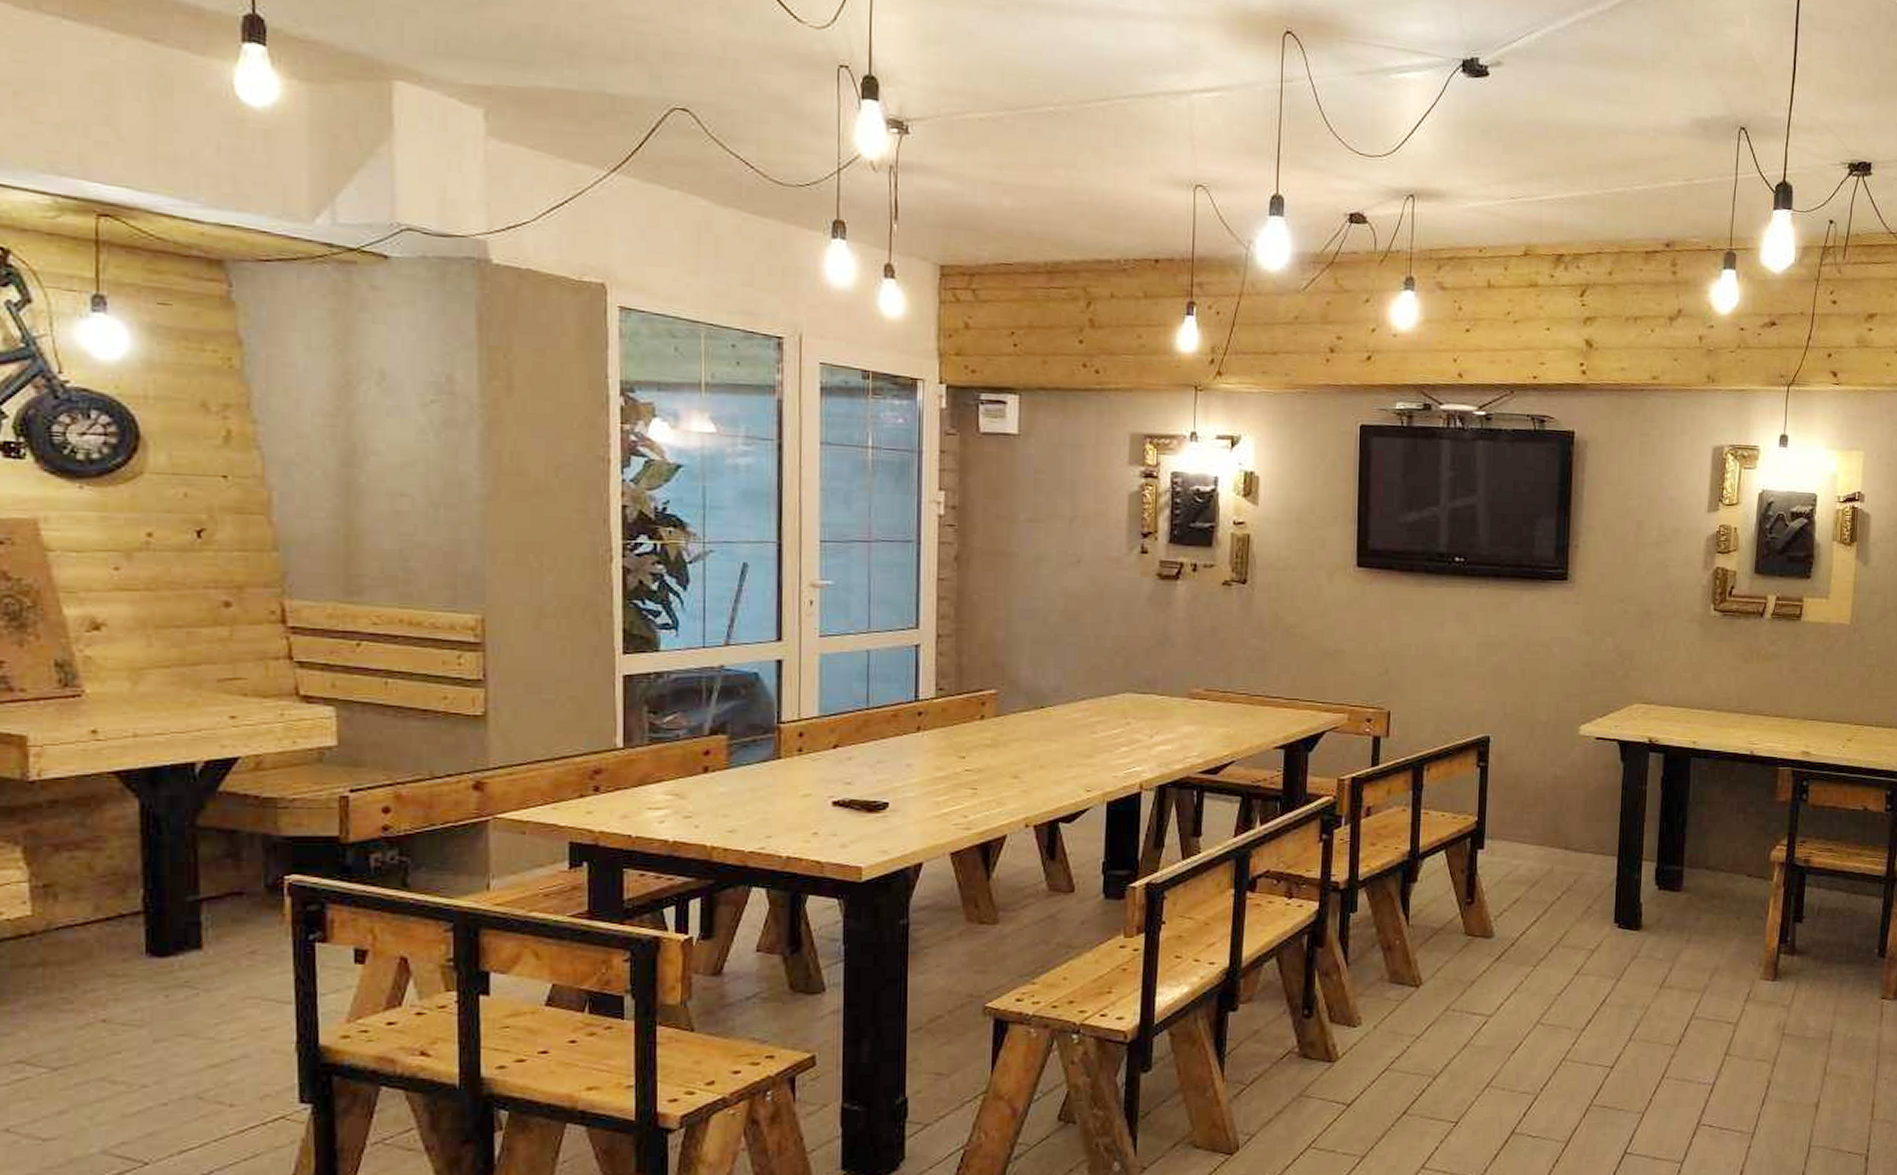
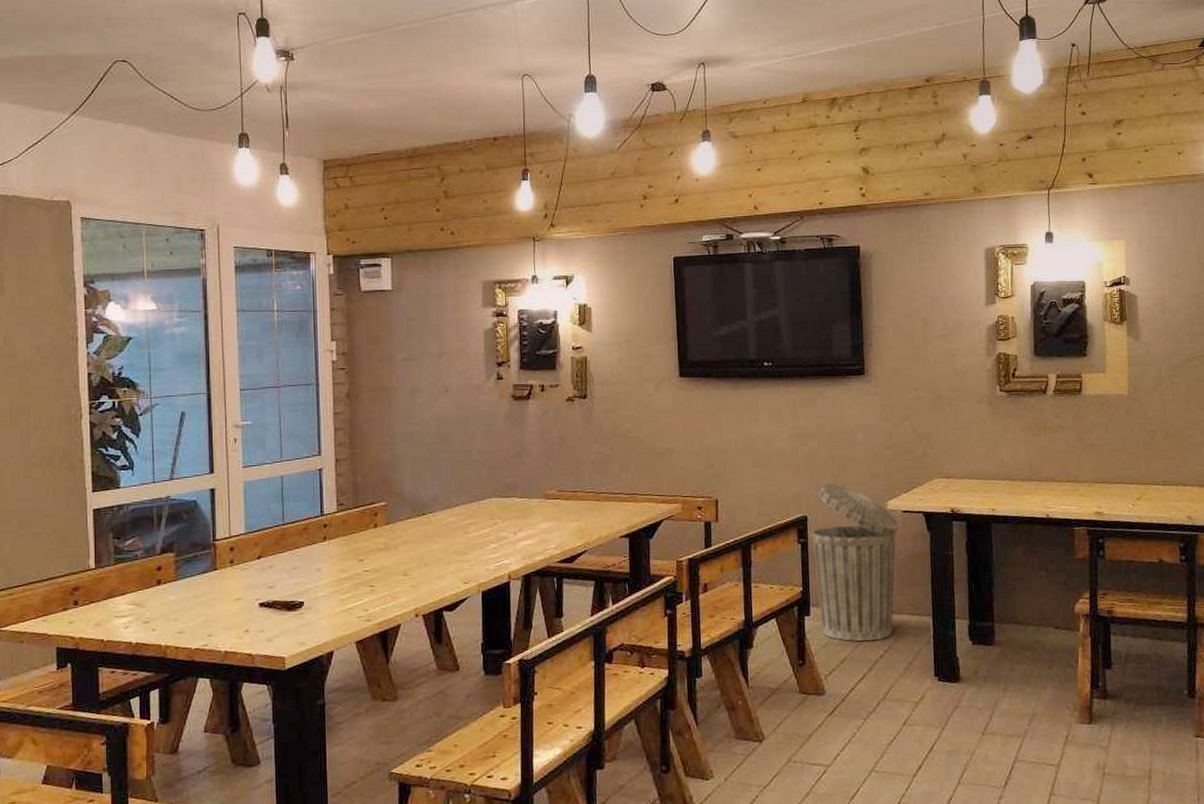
trash can: none [1493,700,1591,881] -> present [811,482,899,642]

